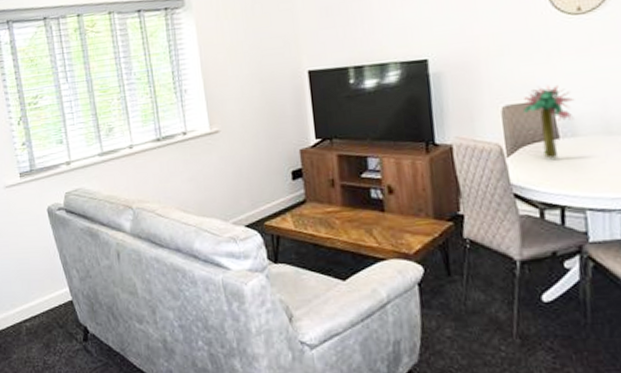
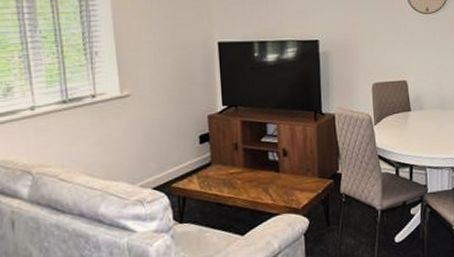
flower bouquet: present [522,84,575,159] -> none [386,68,422,127]

